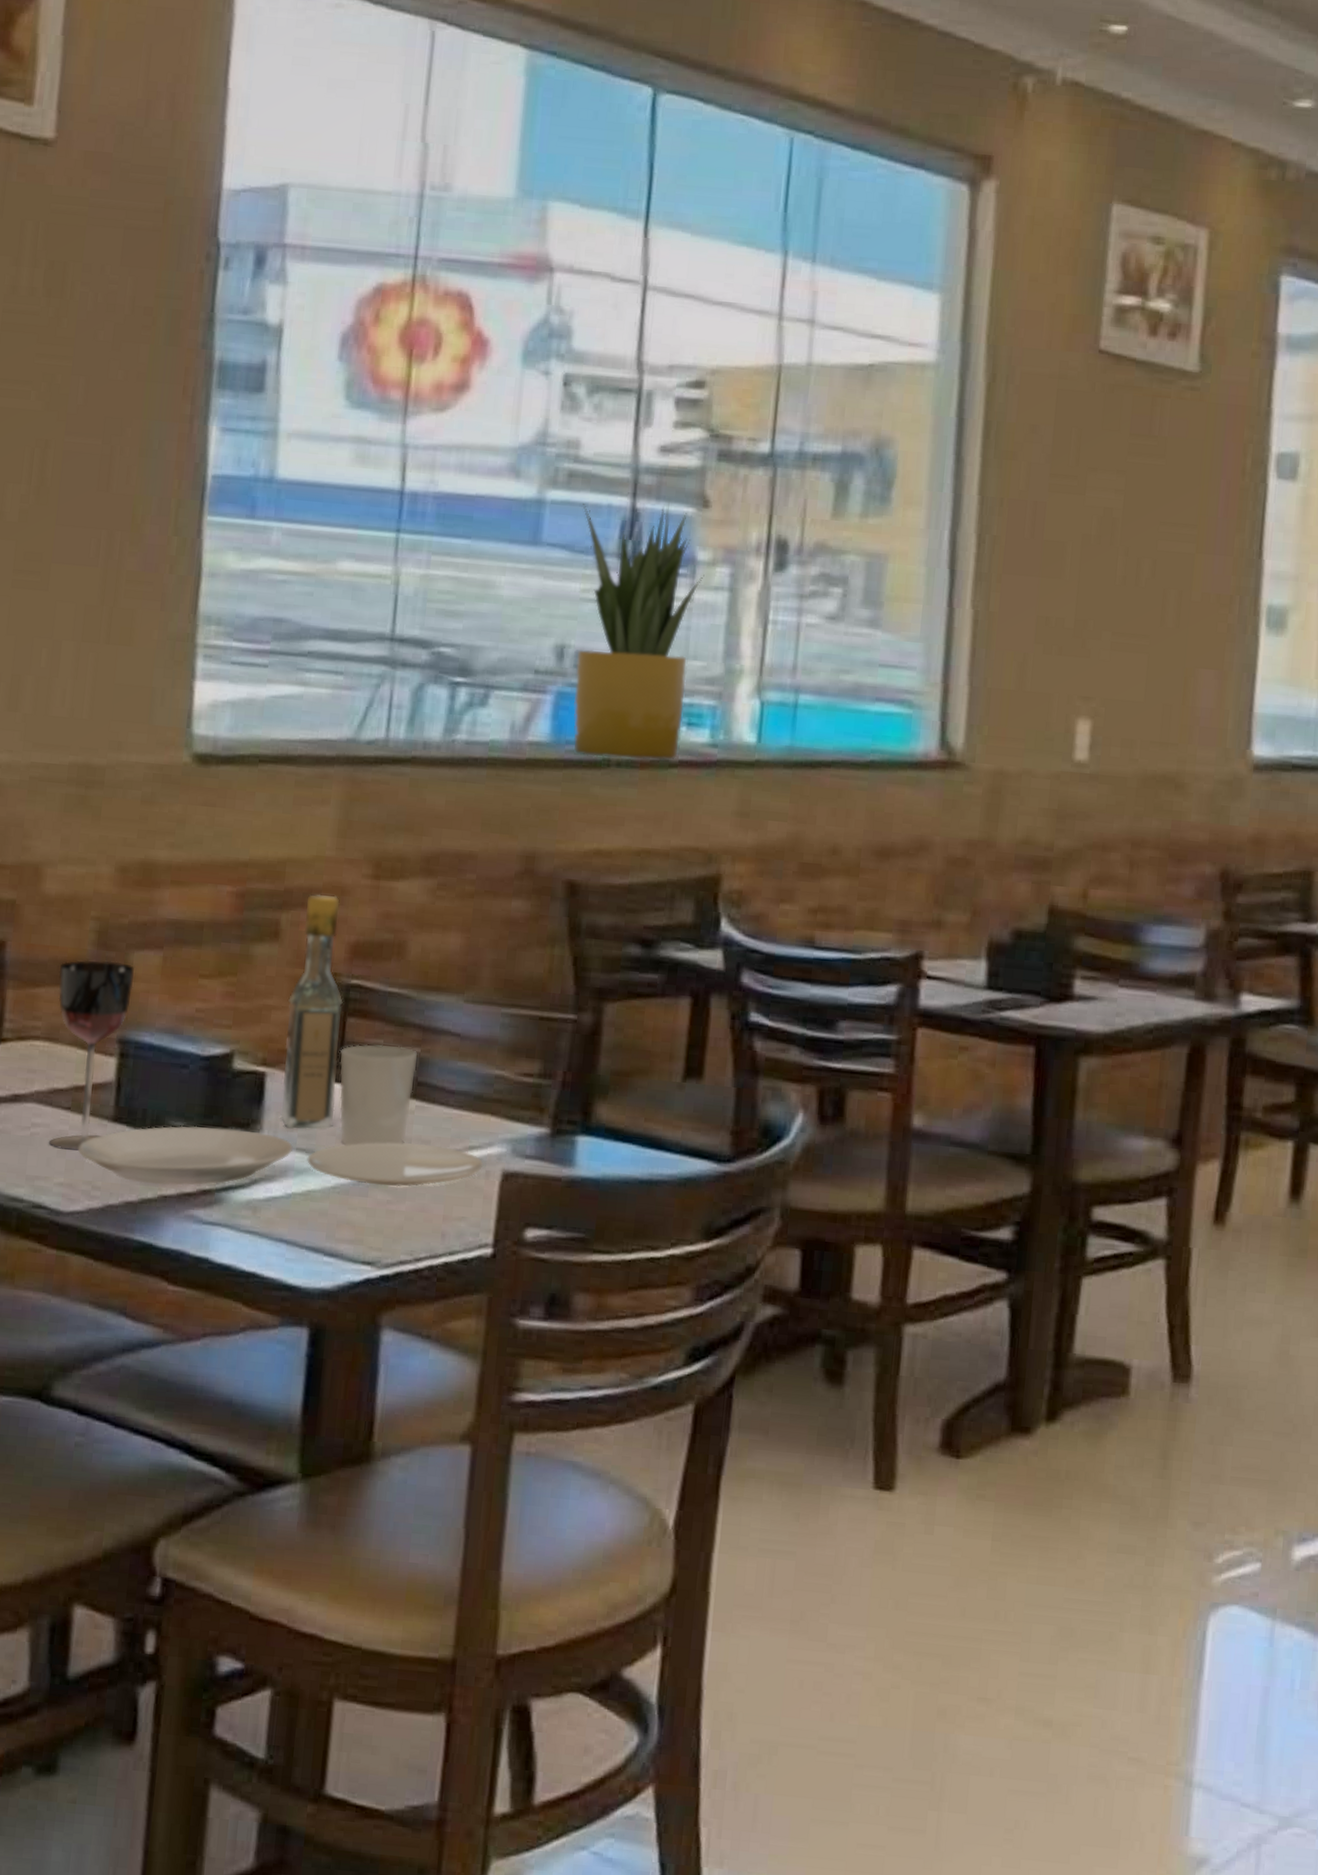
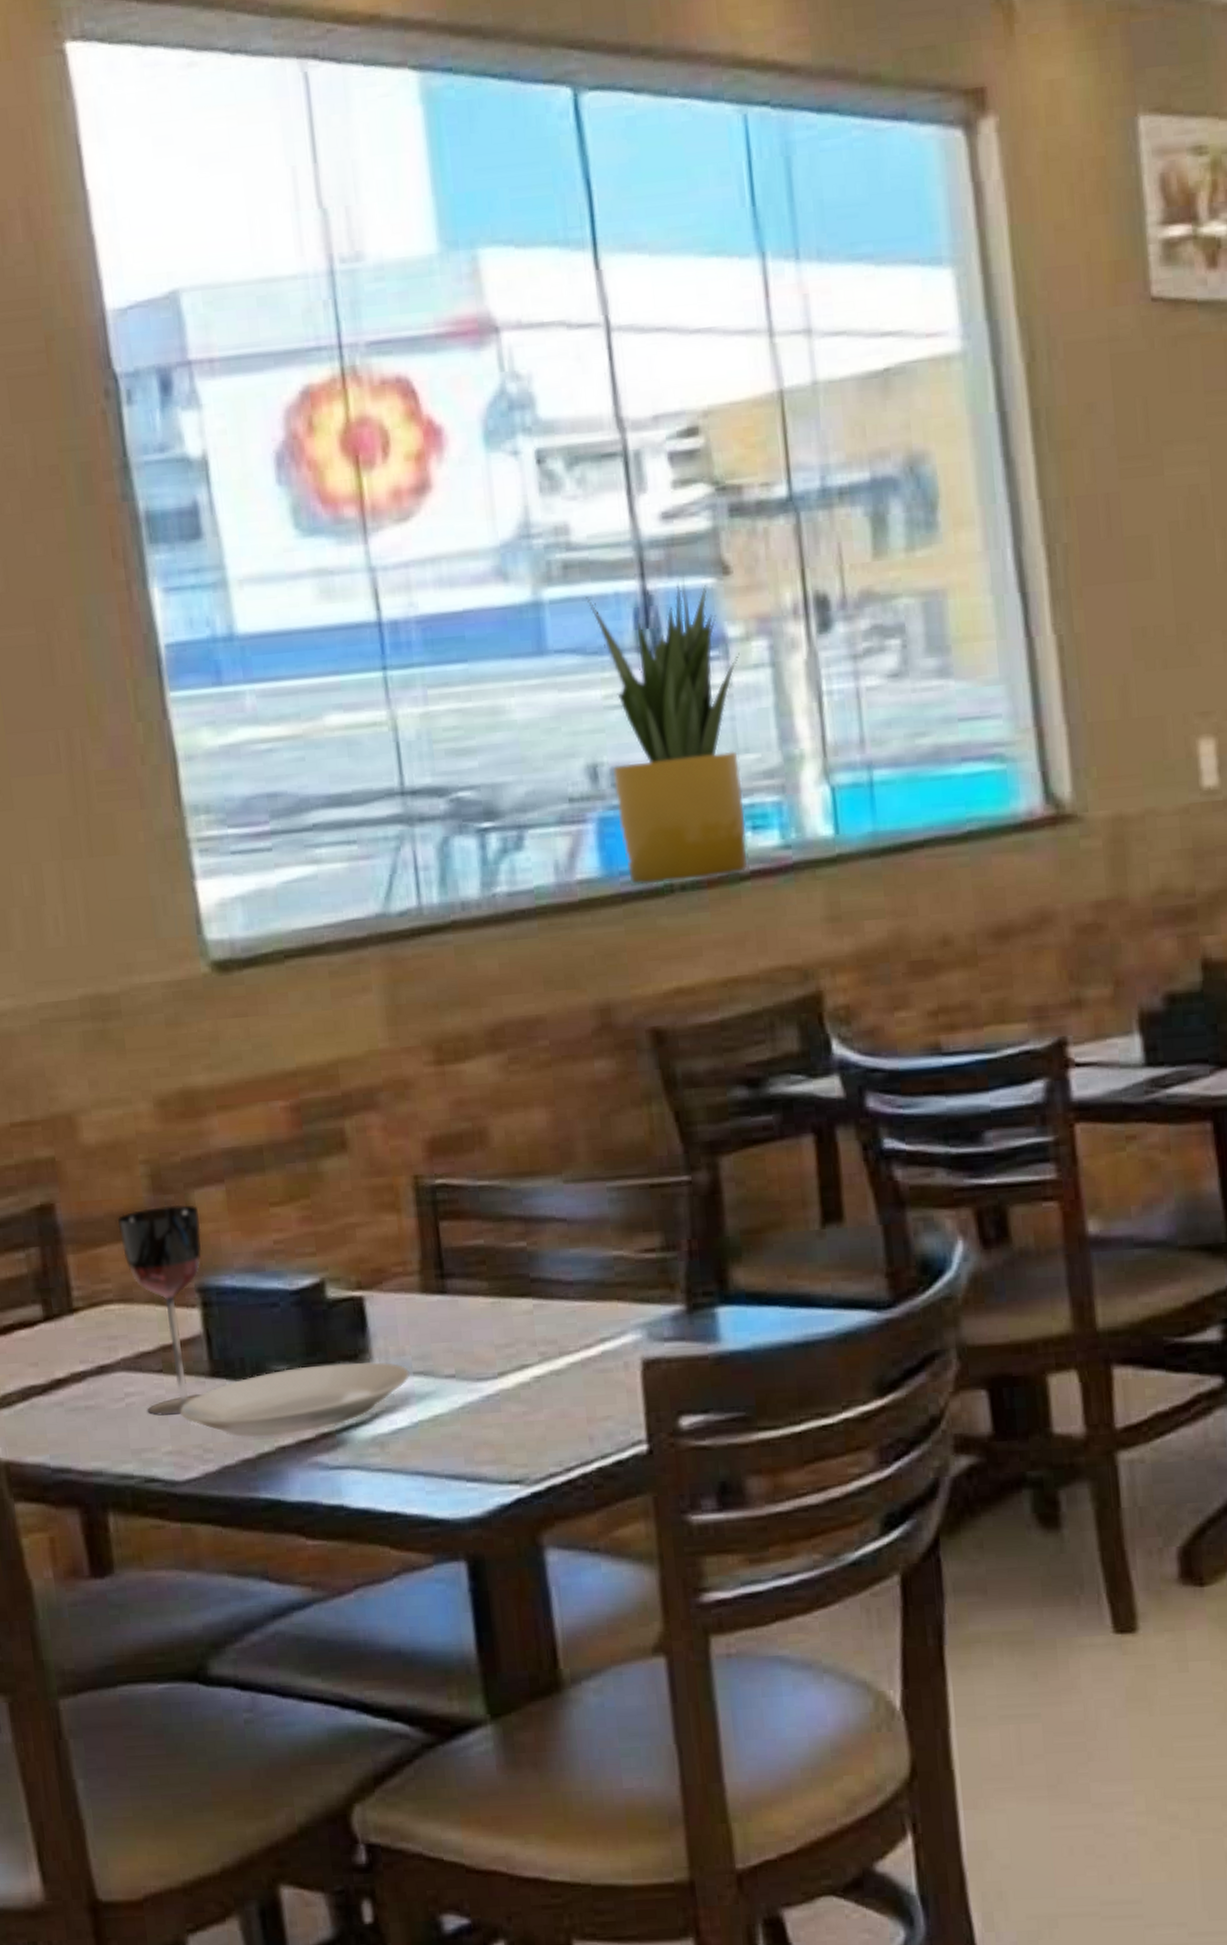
bottle: present [281,894,343,1130] -> none [368,1090,447,1354]
plate: present [307,1142,484,1187] -> none [427,1343,620,1398]
cup: present [338,1044,418,1146] -> none [437,1243,530,1361]

